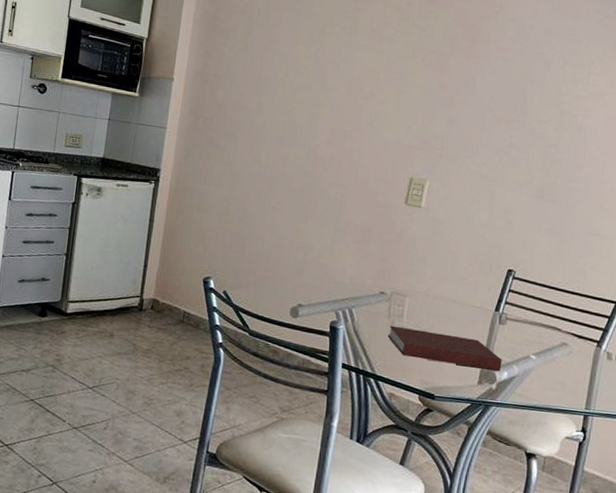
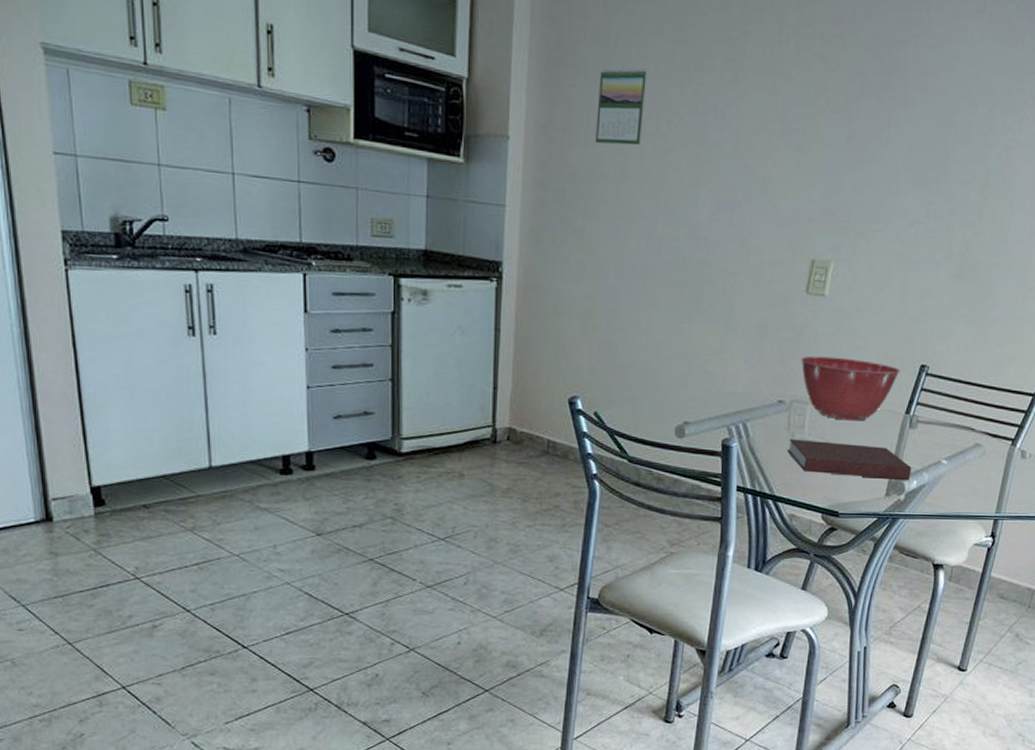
calendar: none [239,33,282,87] -> present [596,68,648,146]
mixing bowl: none [400,256,489,315] -> present [801,355,900,421]

